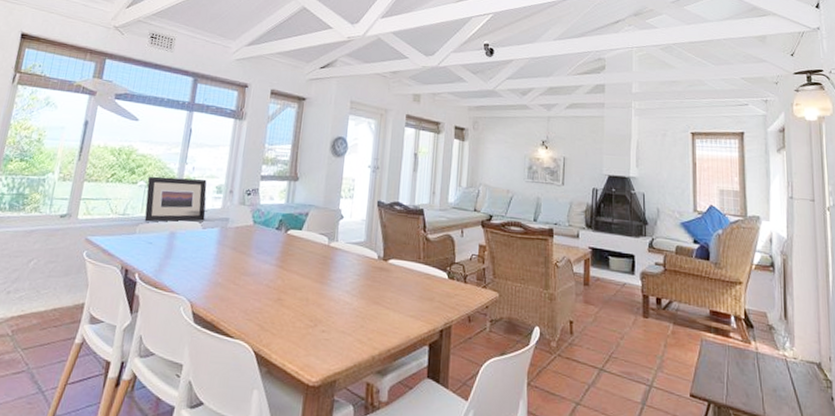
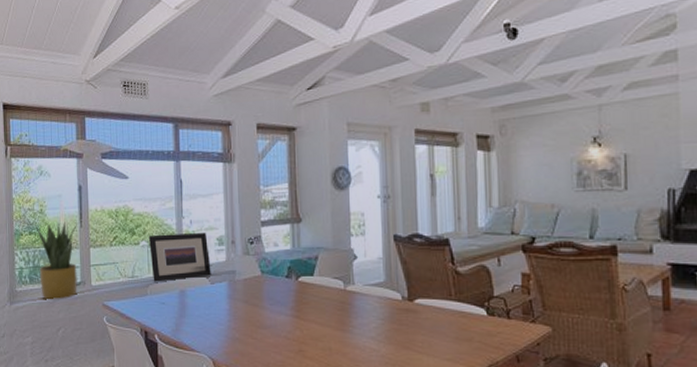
planter: none [19,153,75,230] -> present [35,221,77,300]

